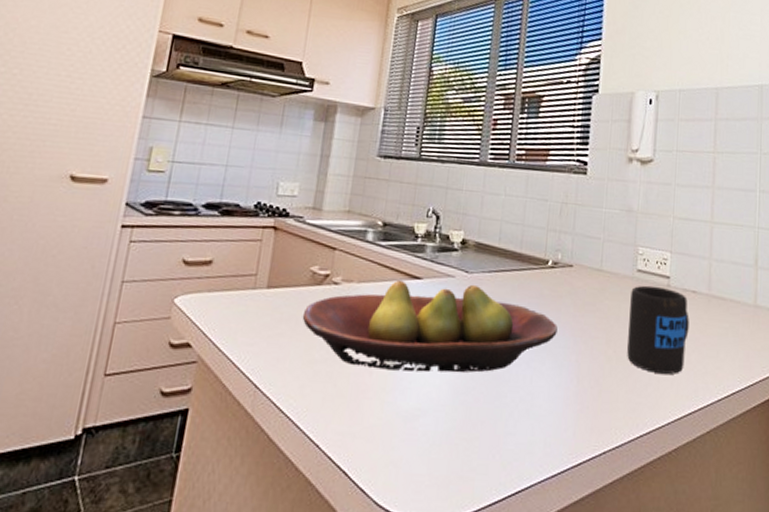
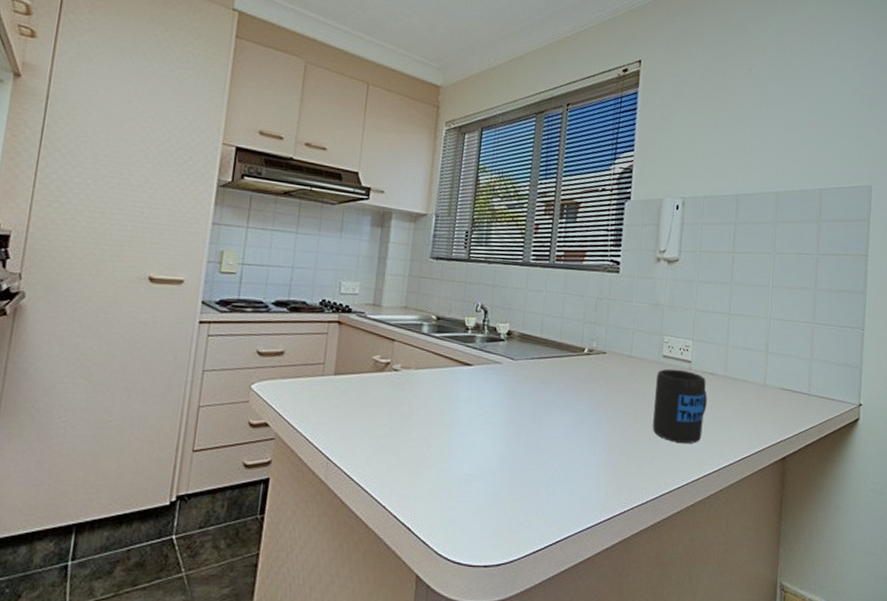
fruit bowl: present [302,279,558,373] -> none [367,366,592,445]

